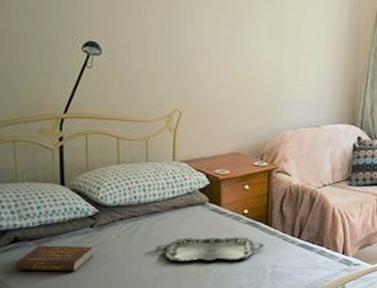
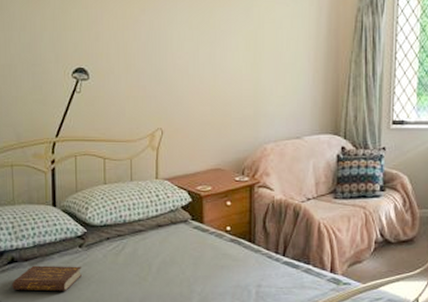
serving tray: present [156,237,264,262] -> none [141,255,248,281]

